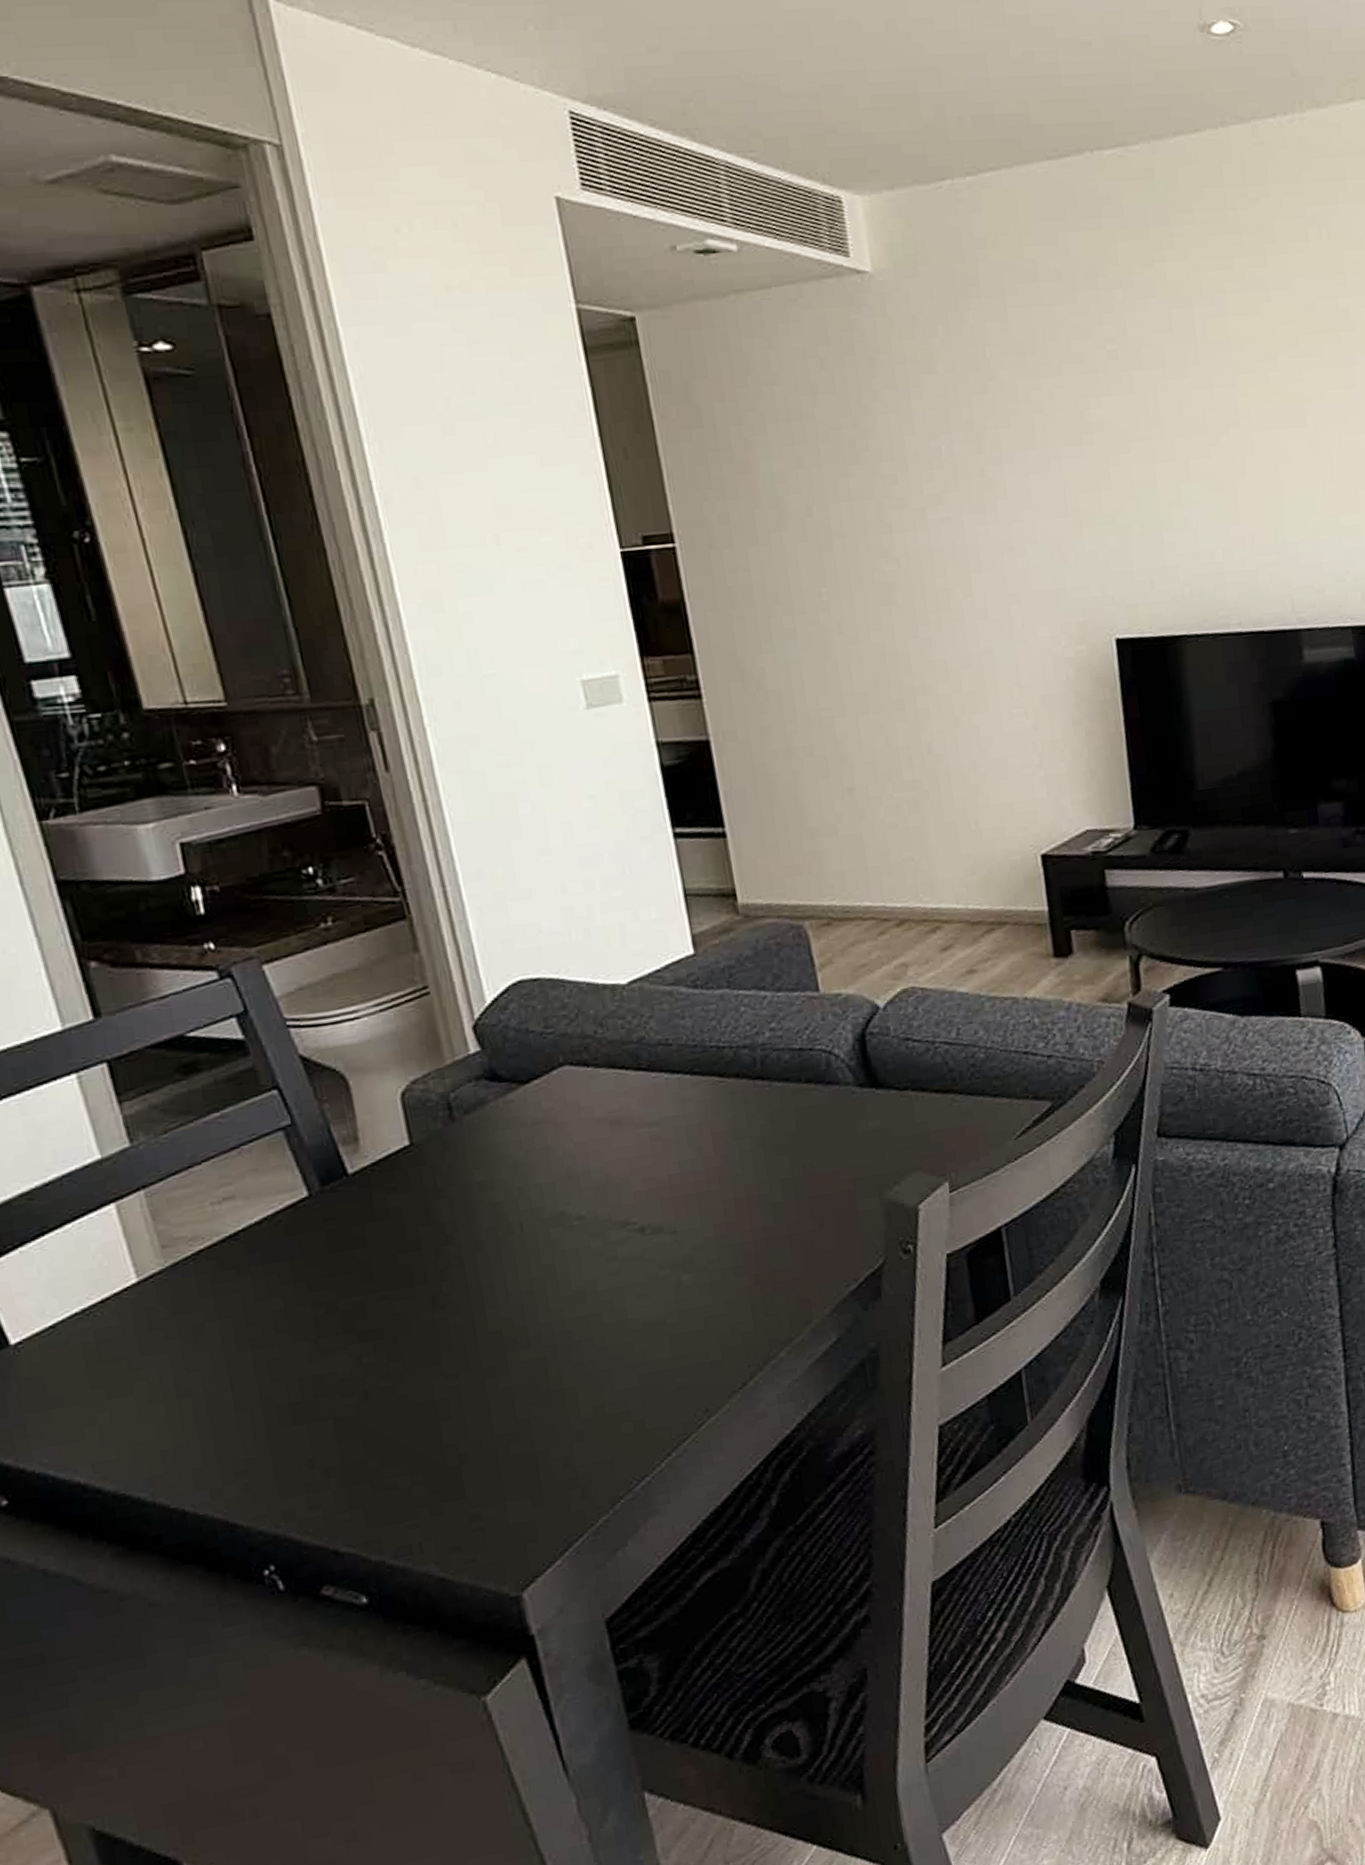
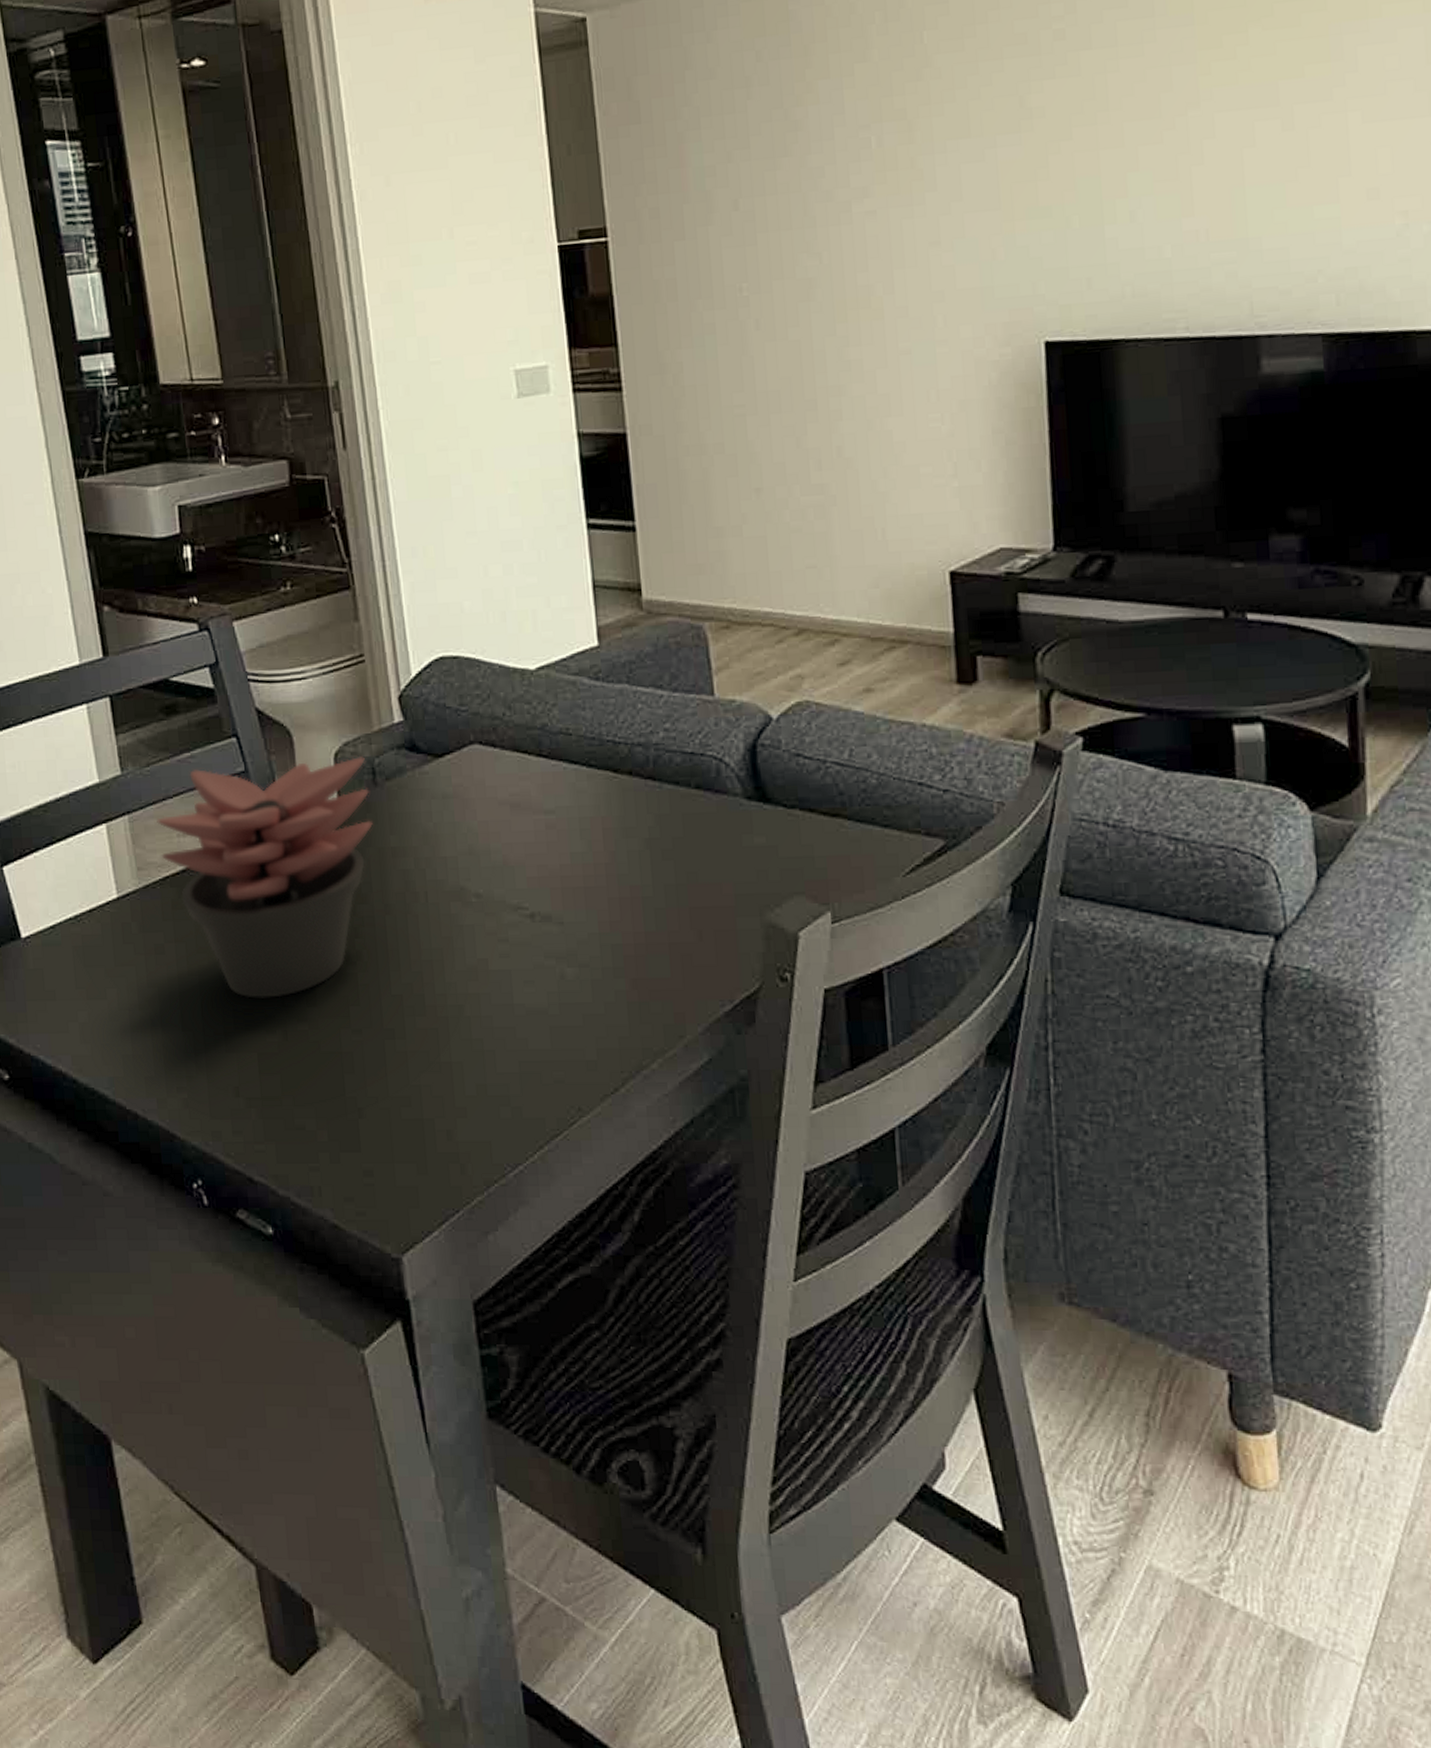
succulent plant: none [182,1093,453,1365] -> present [156,757,373,999]

